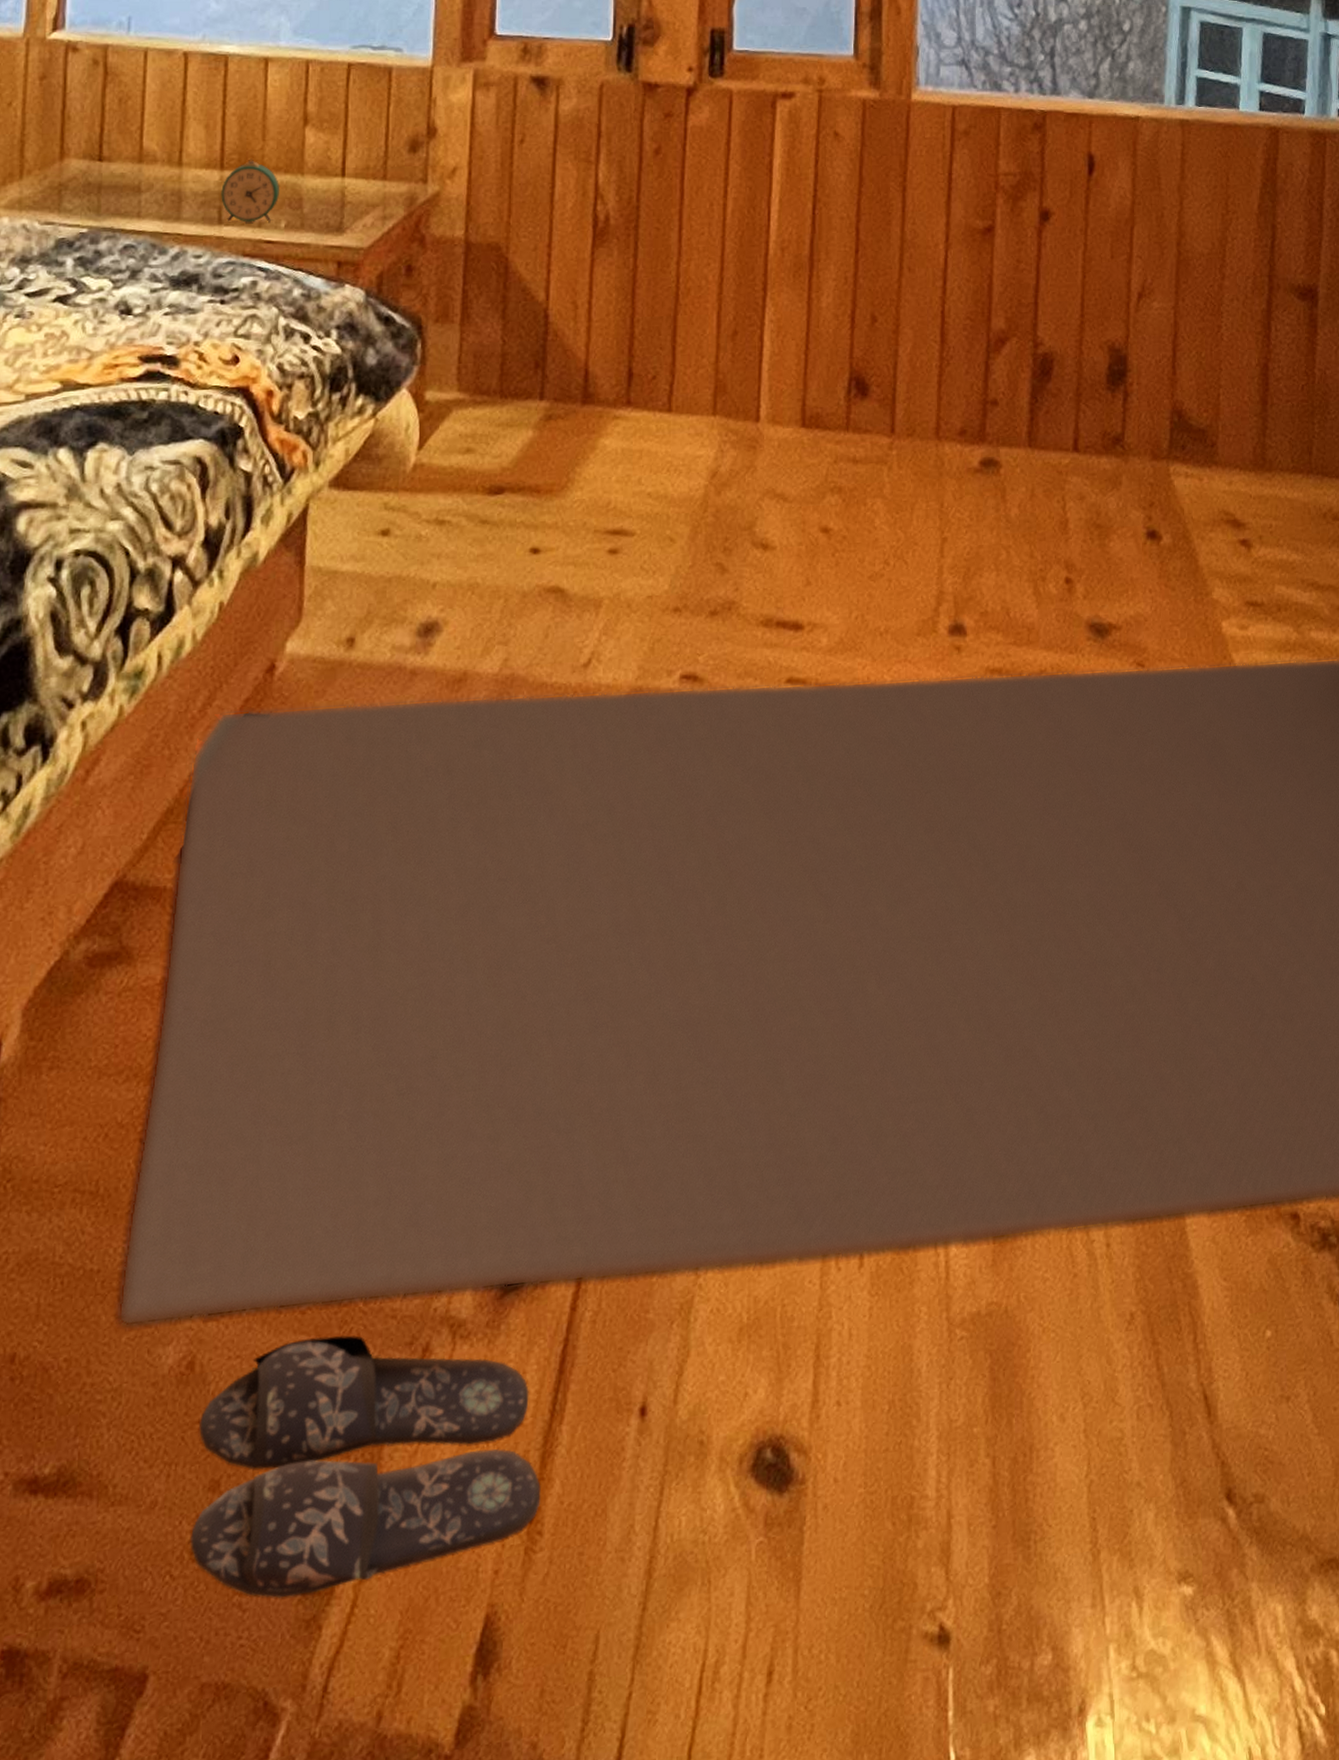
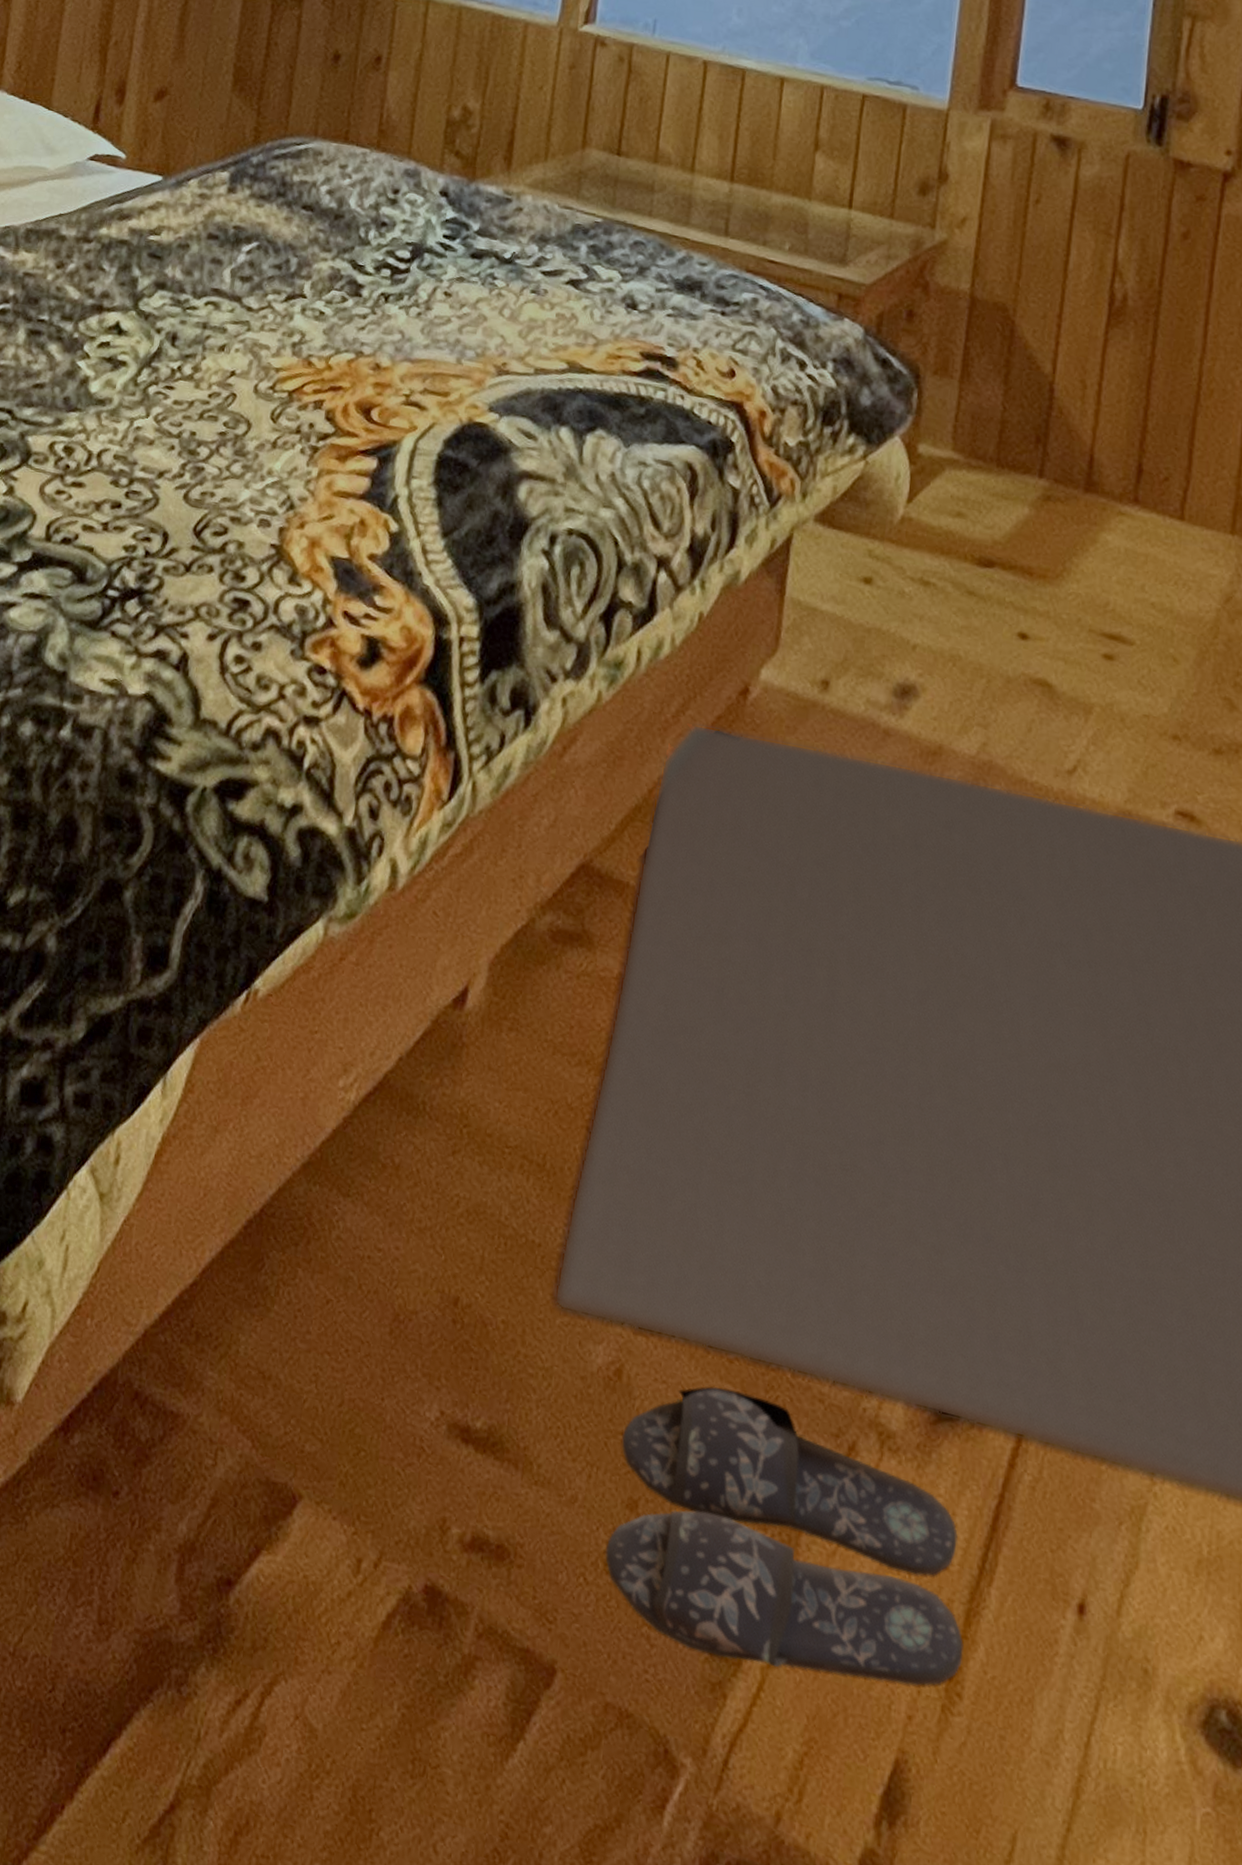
alarm clock: present [221,161,279,222] -> none [729,177,786,242]

